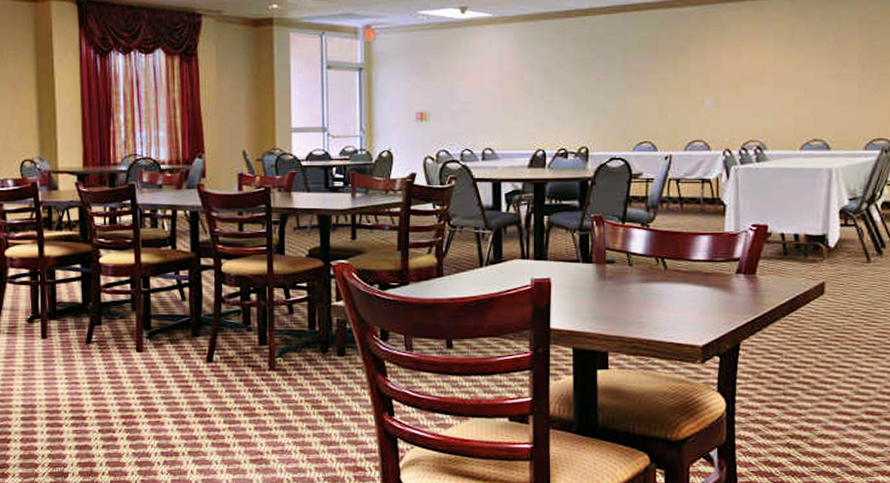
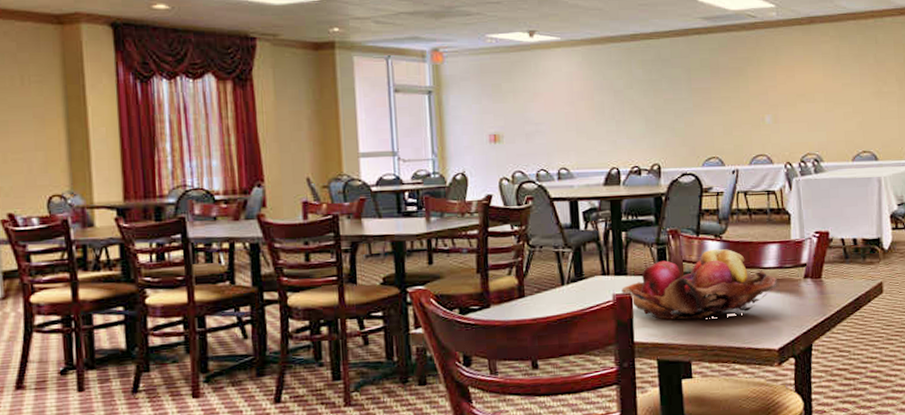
fruit basket: none [541,237,706,309] -> present [622,248,777,320]

